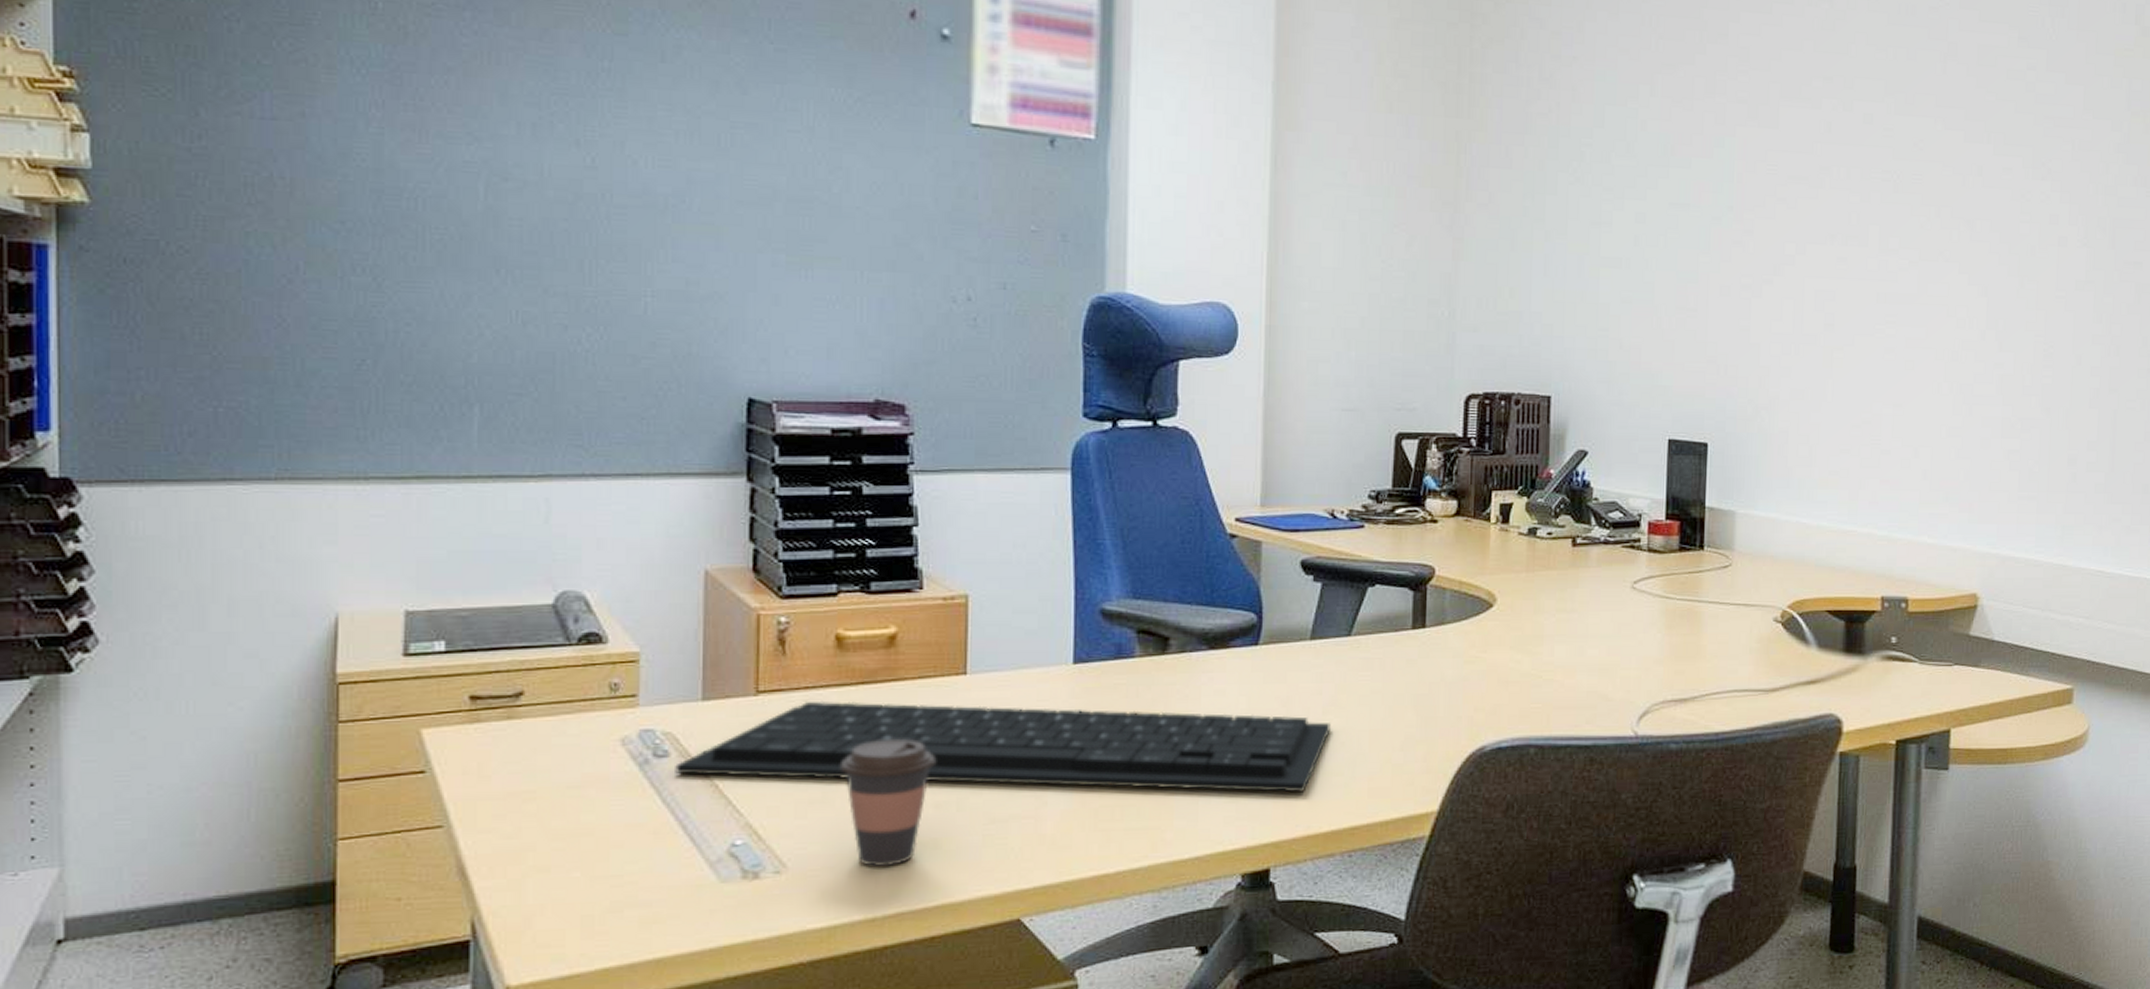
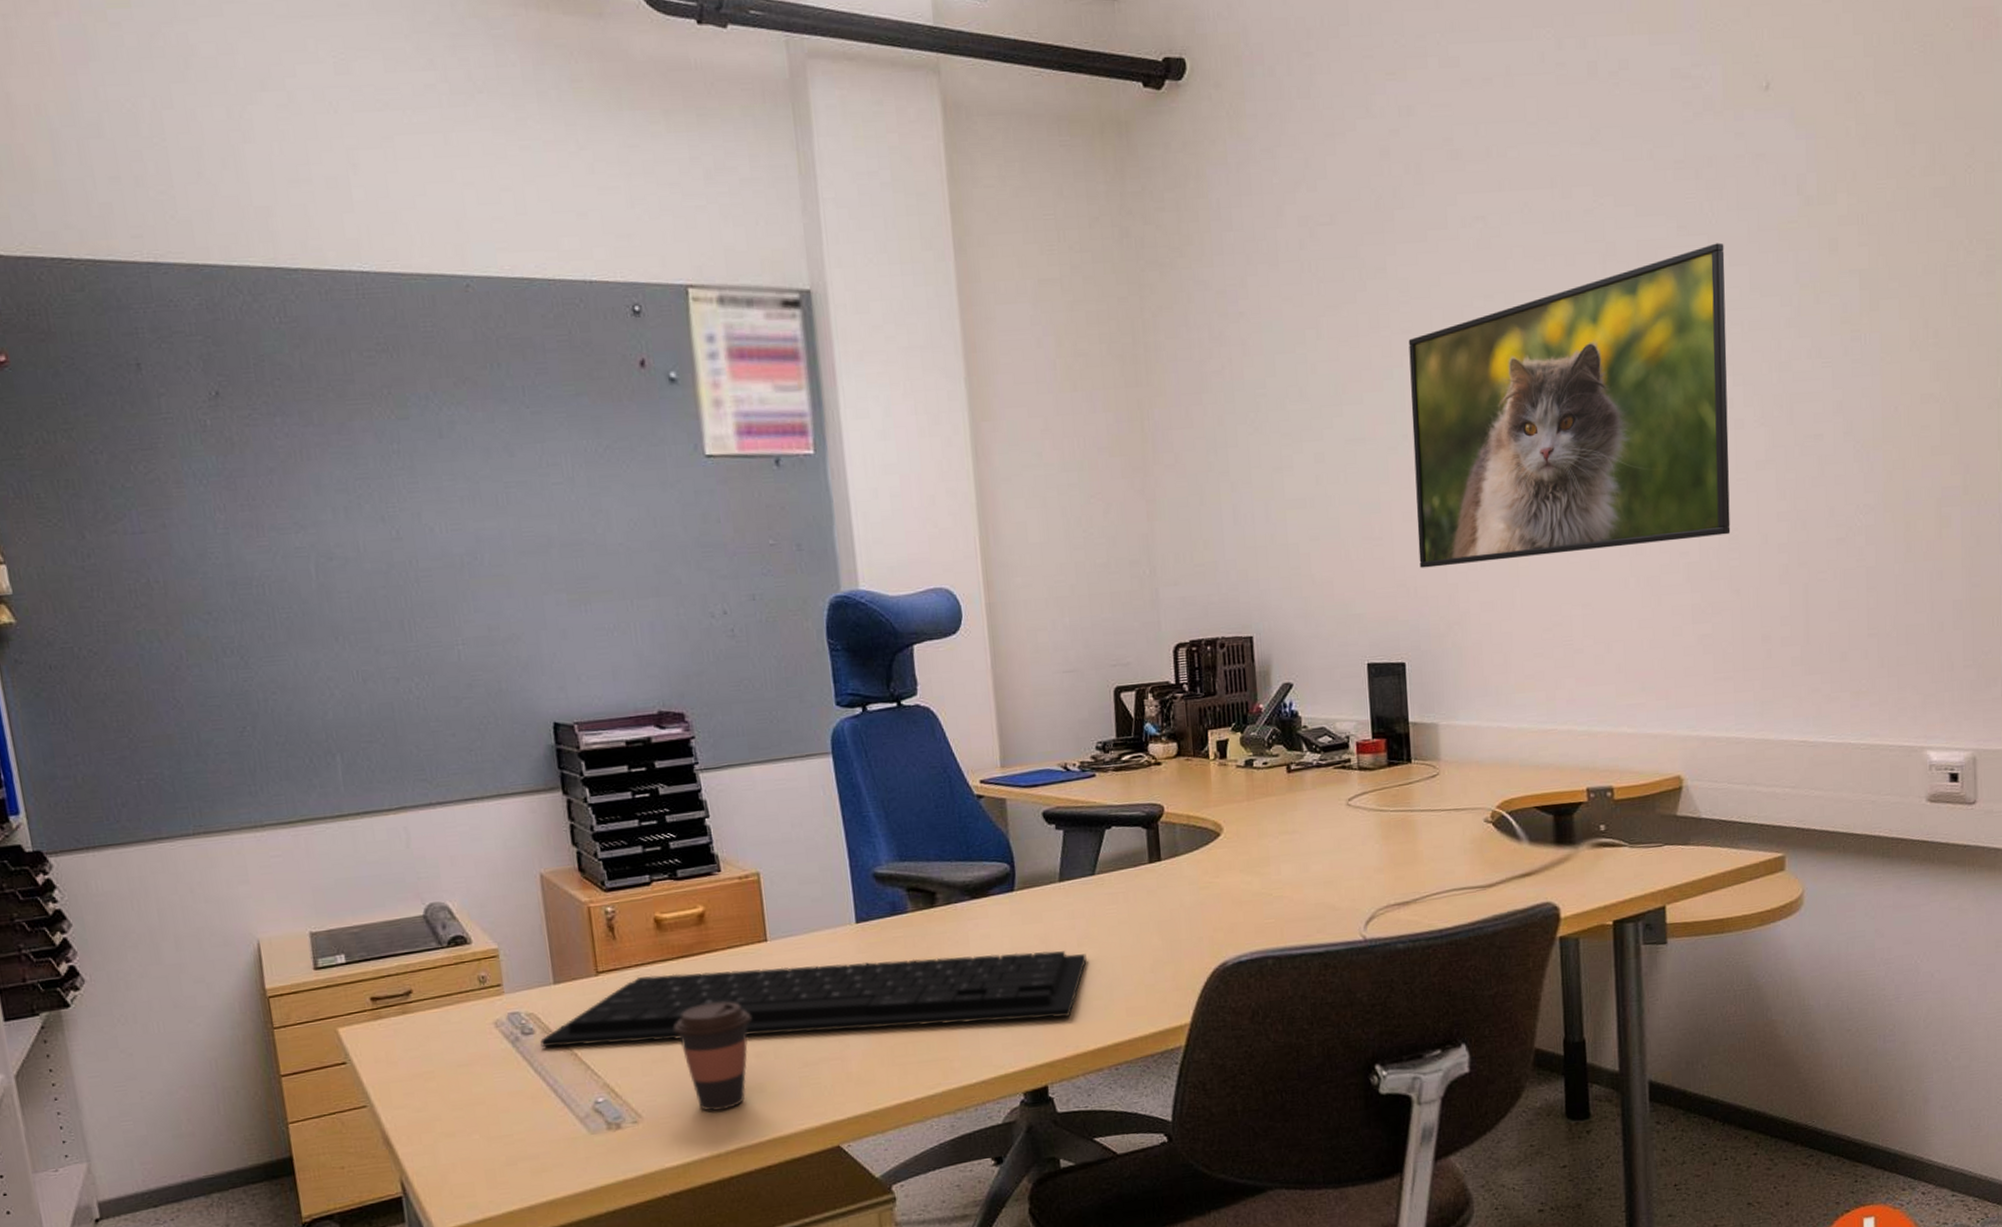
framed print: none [1732,59,2062,351] -> present [1408,242,1731,568]

